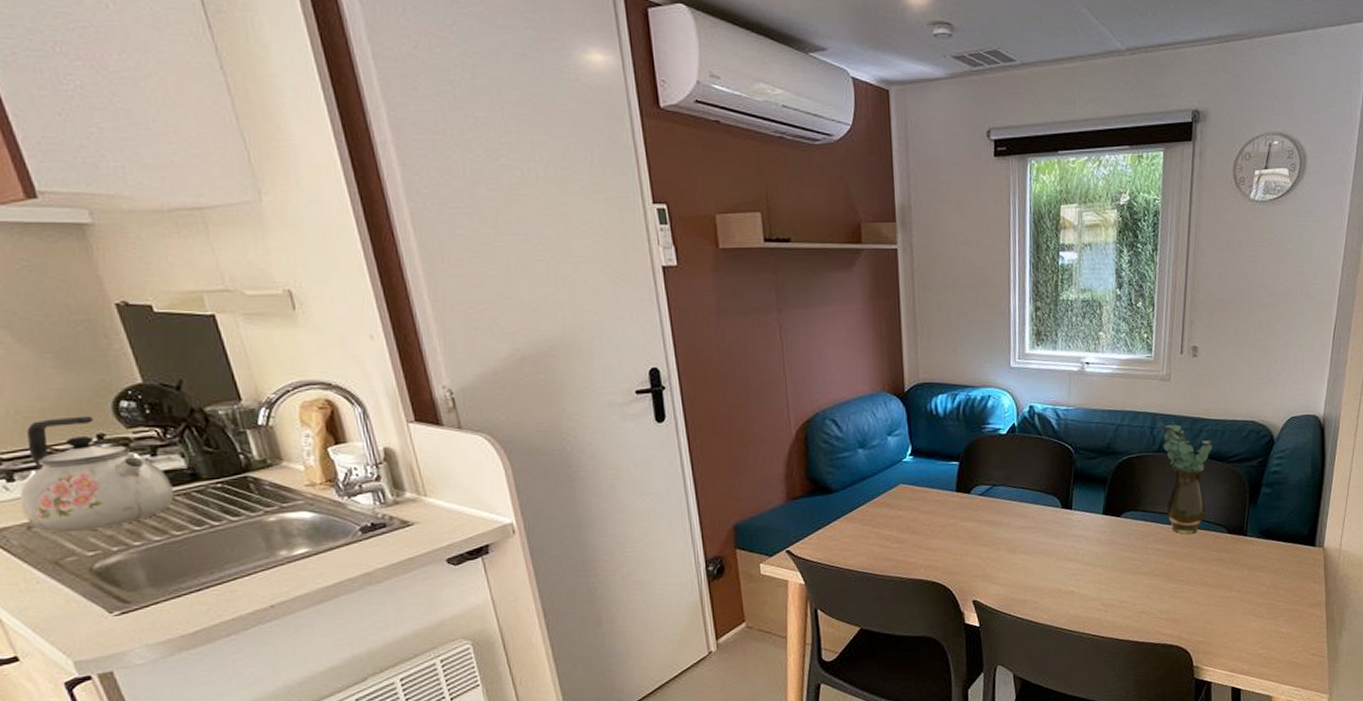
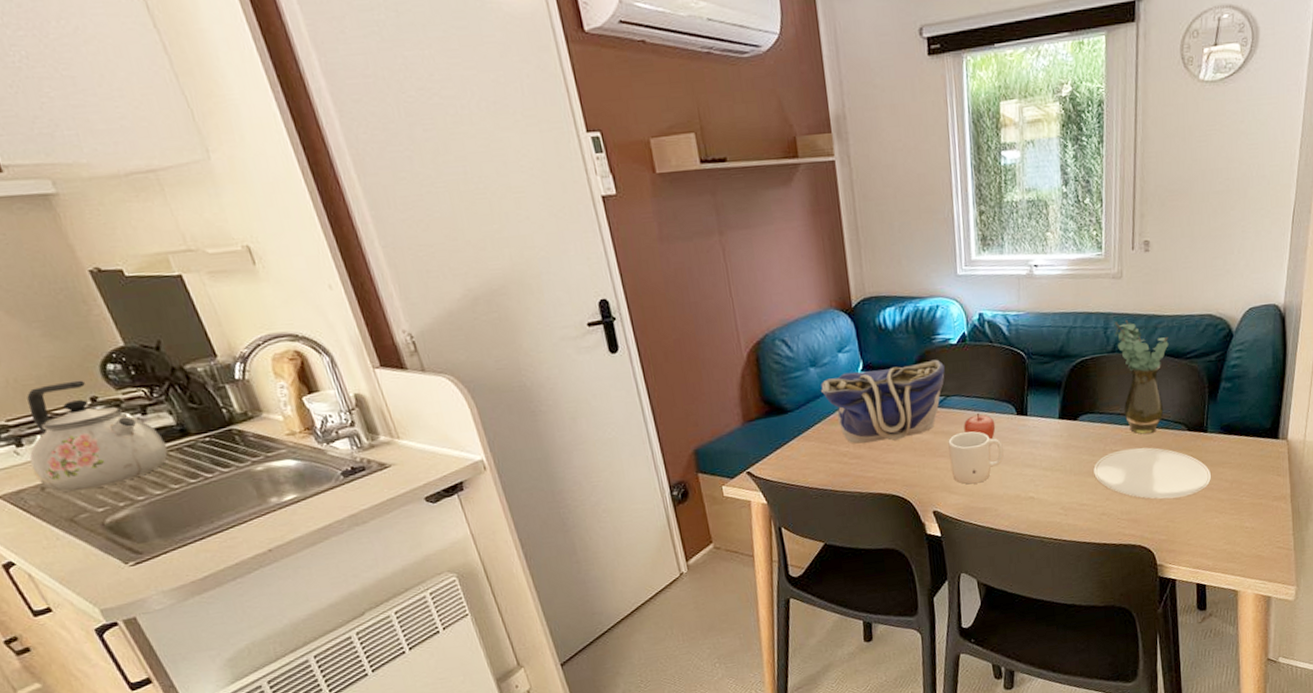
tote bag: none [868,448,993,528] -> present [821,359,945,444]
mug: none [992,522,1047,575] -> present [948,431,1004,485]
fruit: none [1008,503,1040,532] -> present [964,412,996,440]
plate: none [1135,547,1249,602] -> present [1093,447,1211,501]

